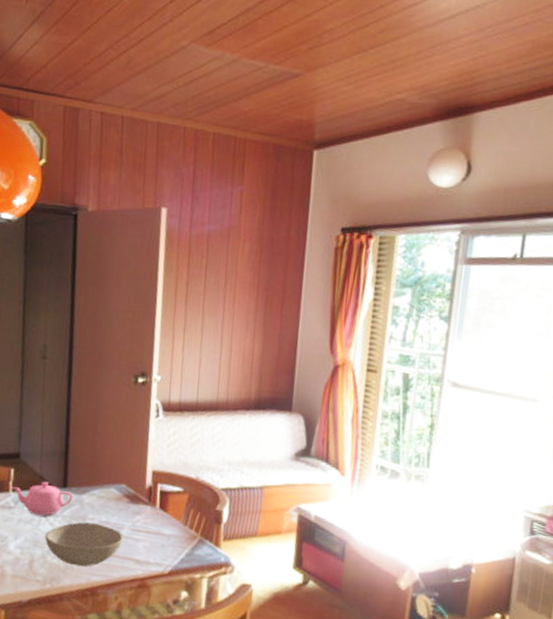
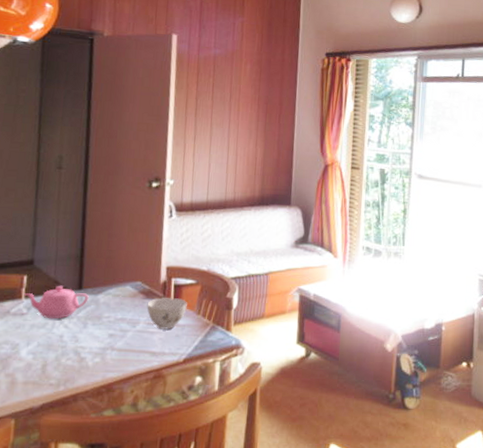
bowl: present [45,522,123,567] -> none [59,321,139,365]
teacup: none [131,503,174,538] -> present [147,298,187,330]

